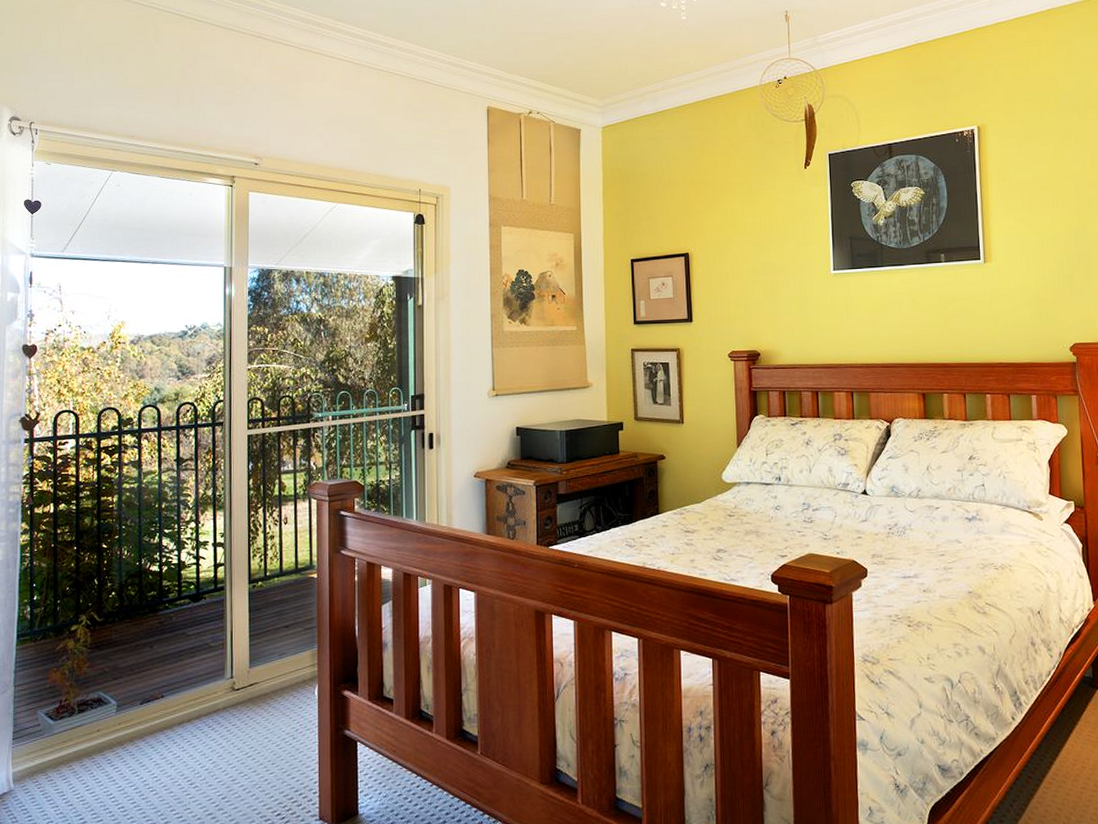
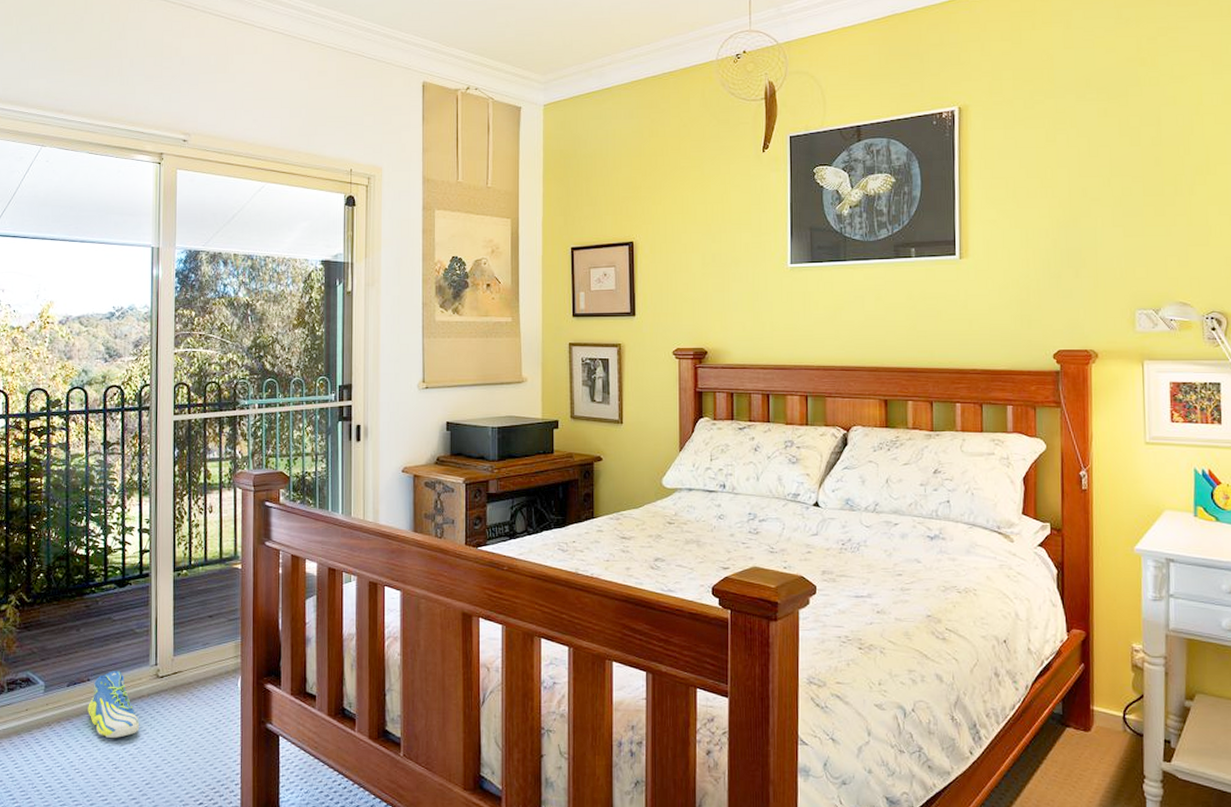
sneaker: none [162,686,216,755] -> present [88,671,140,739]

